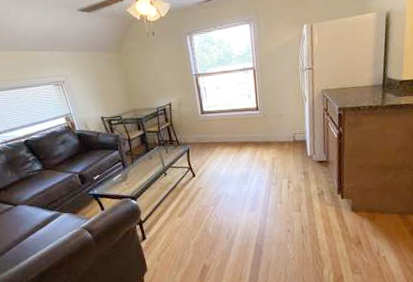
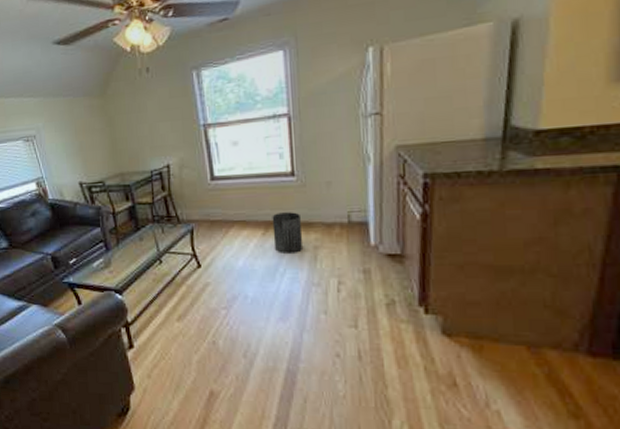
trash can: none [244,135,265,164] -> present [272,212,304,253]

